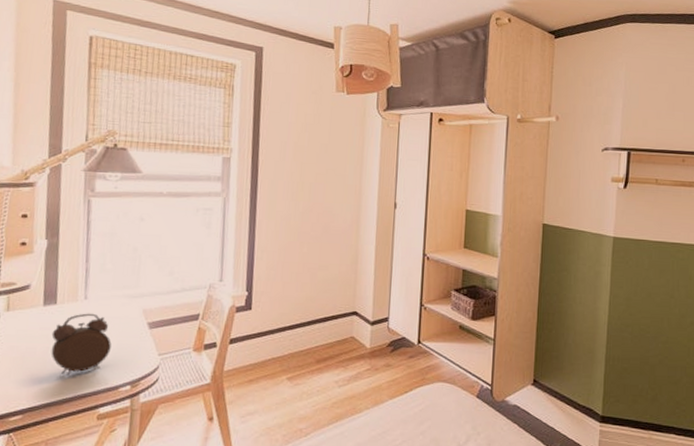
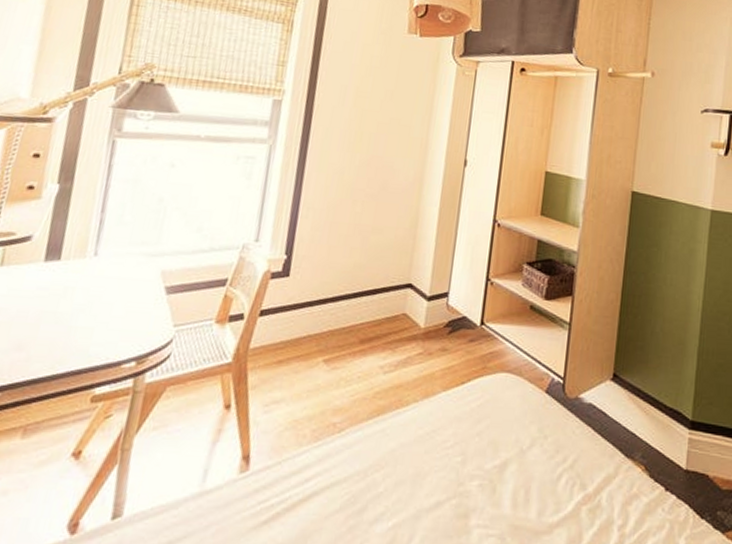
alarm clock: present [51,313,112,376] -> none [45,272,120,347]

